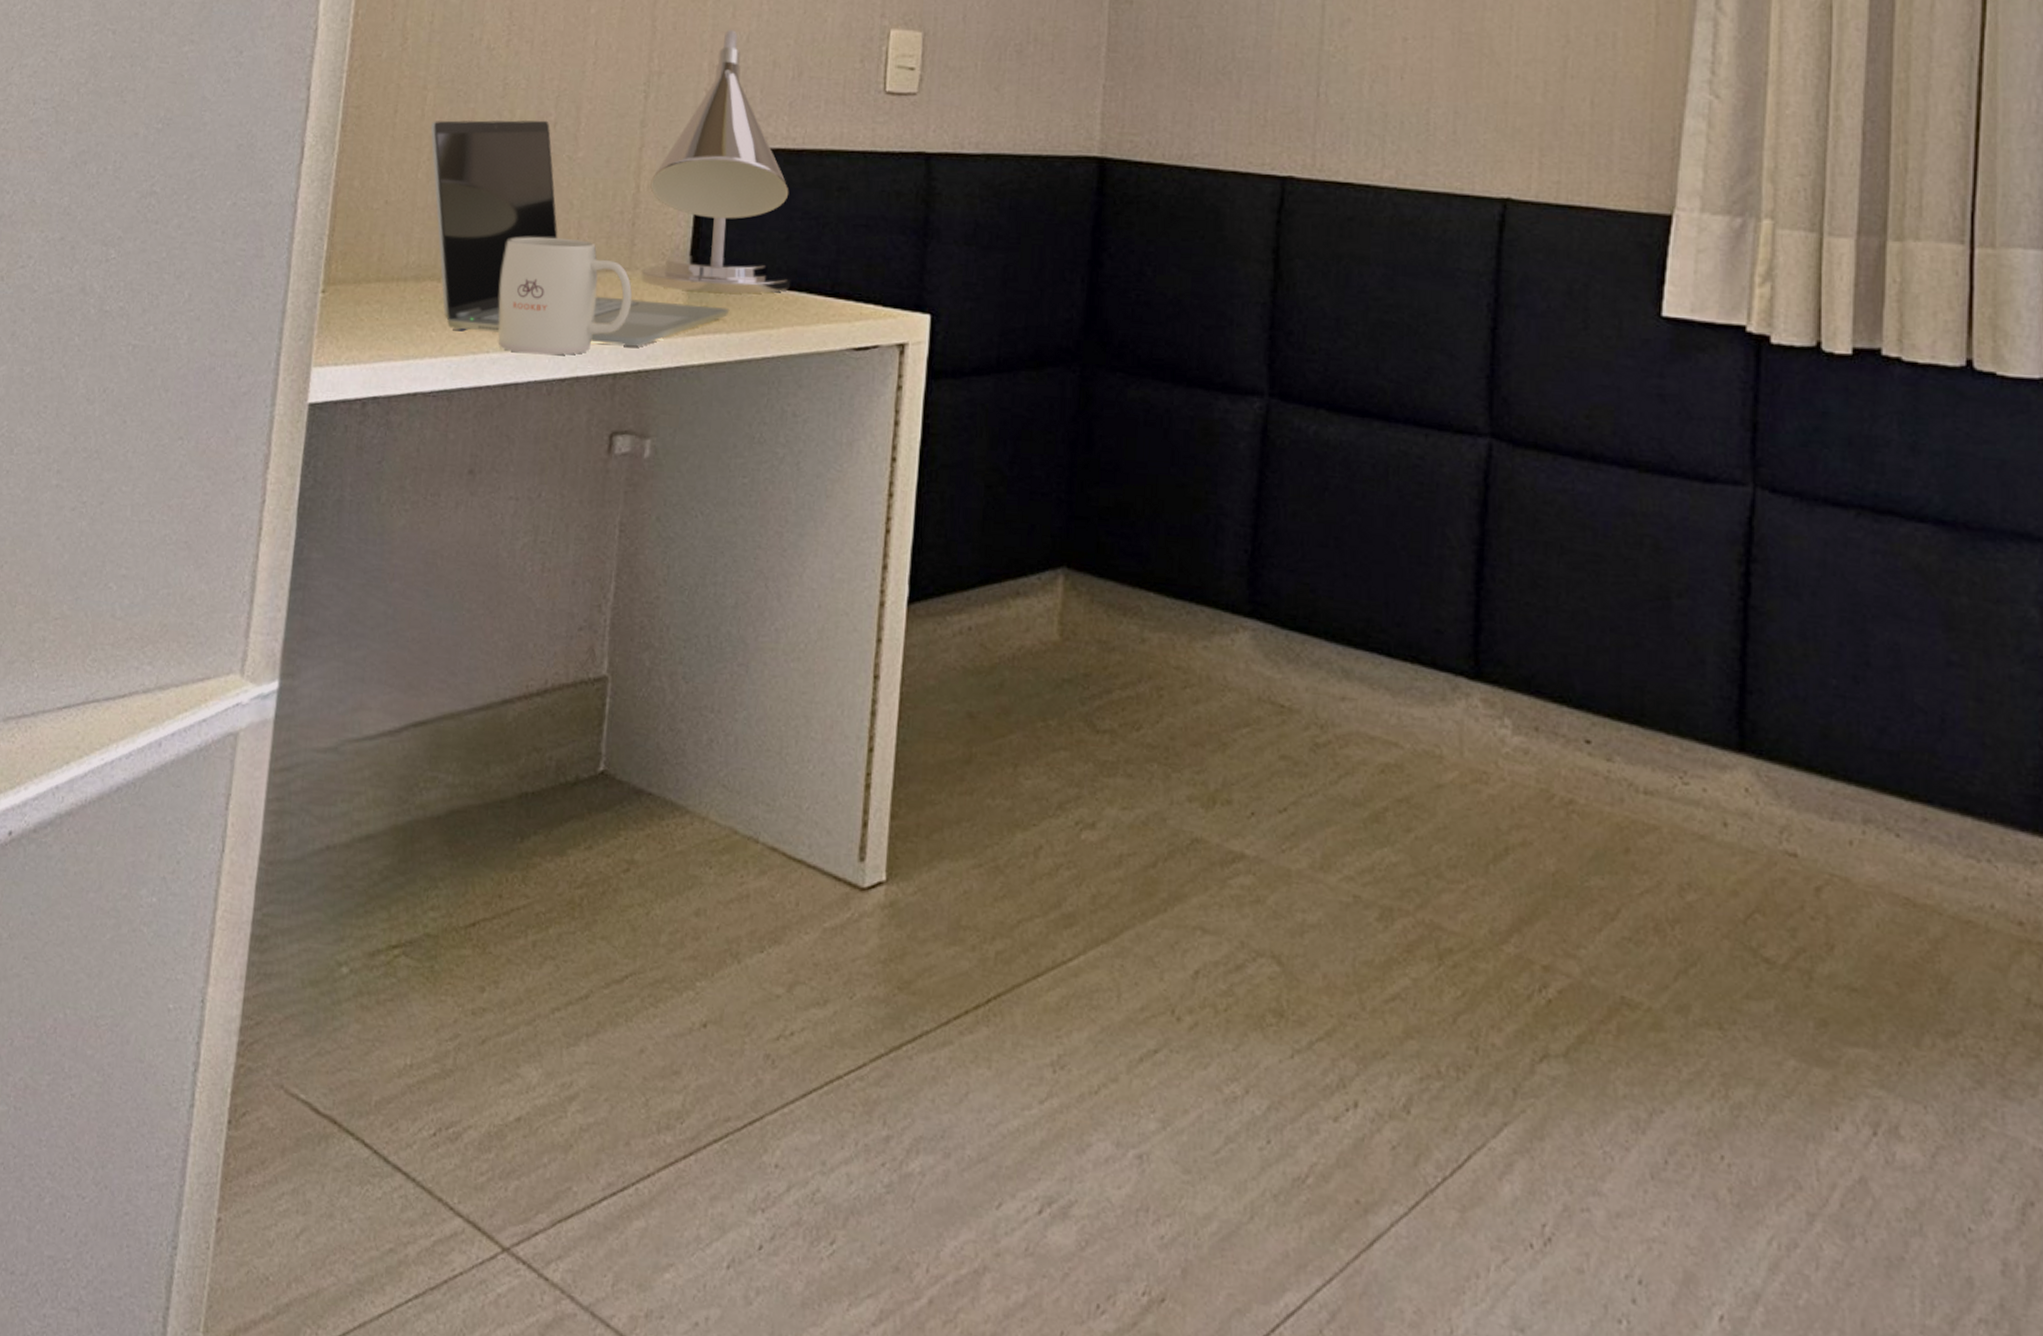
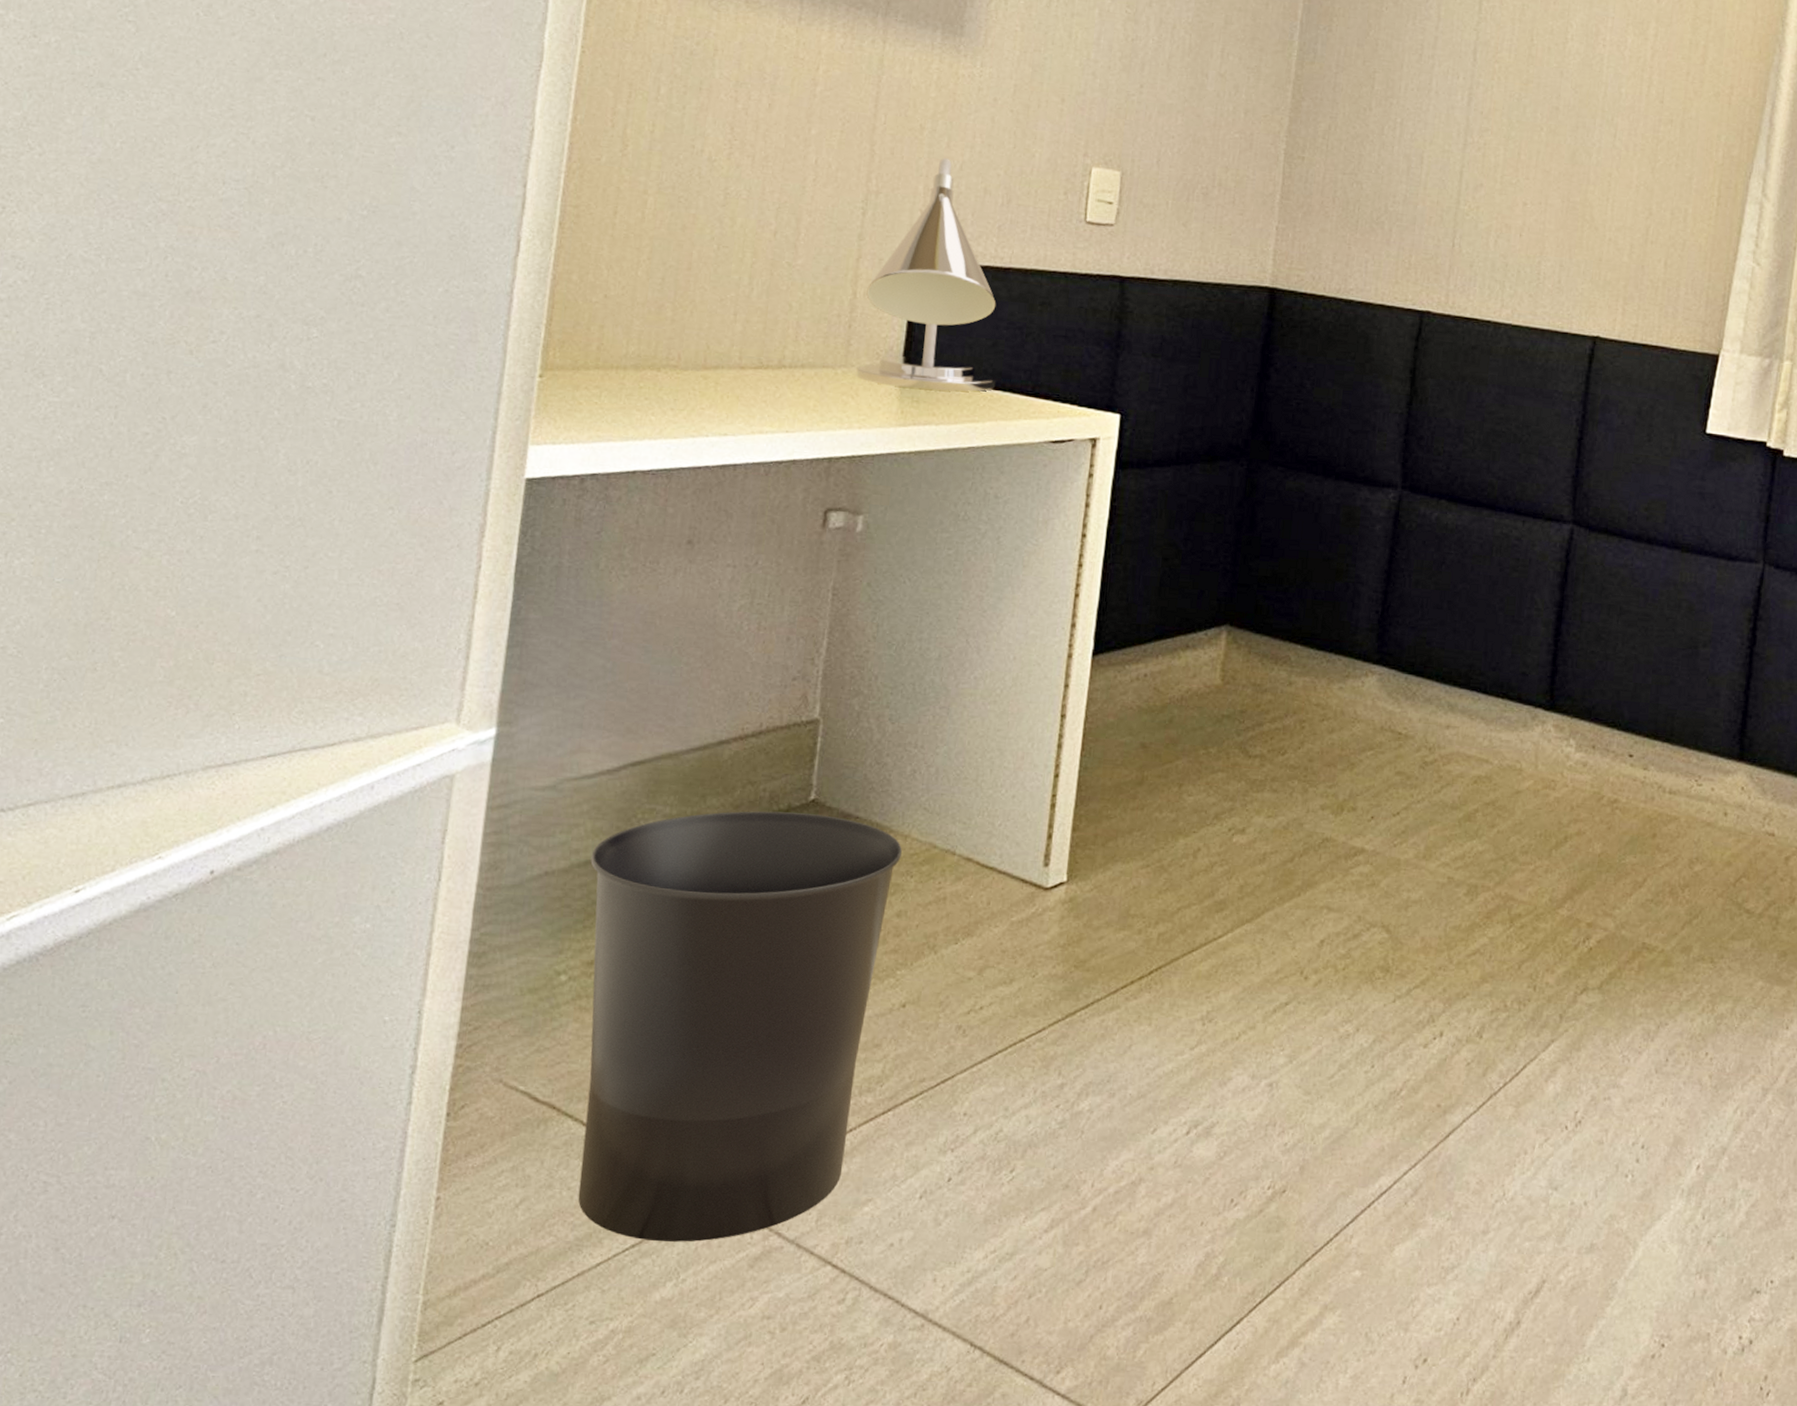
waste bin: none [359,782,699,1299] -> present [578,811,902,1242]
laptop: present [430,120,730,346] -> none [650,223,939,434]
mug: present [498,236,633,355] -> none [717,333,848,440]

